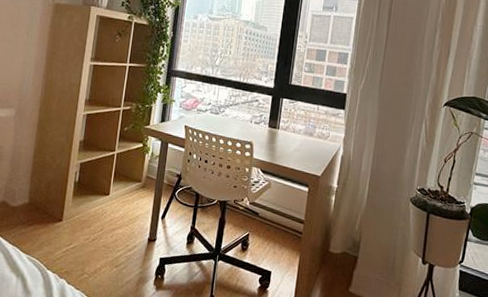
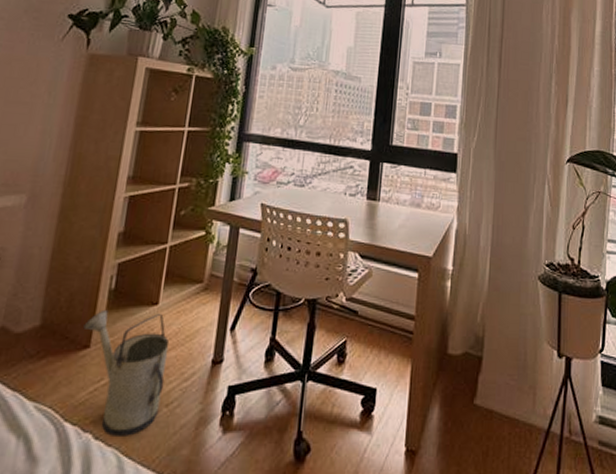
watering can: none [57,195,118,285] -> present [83,309,170,438]

